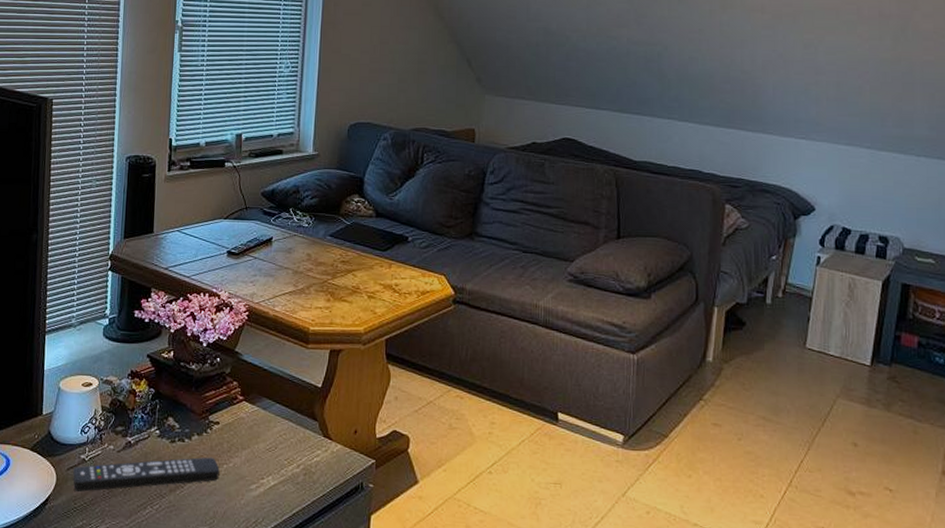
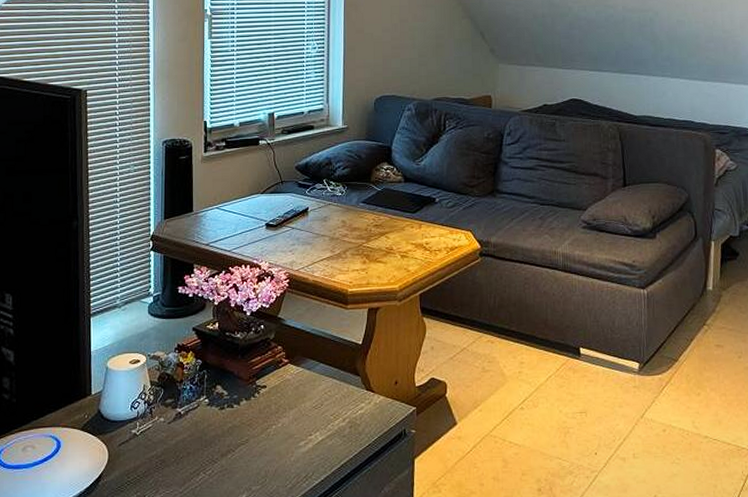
remote control: present [73,457,220,492] -> none [125,419,269,466]

